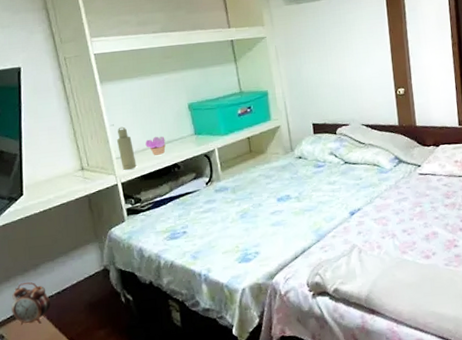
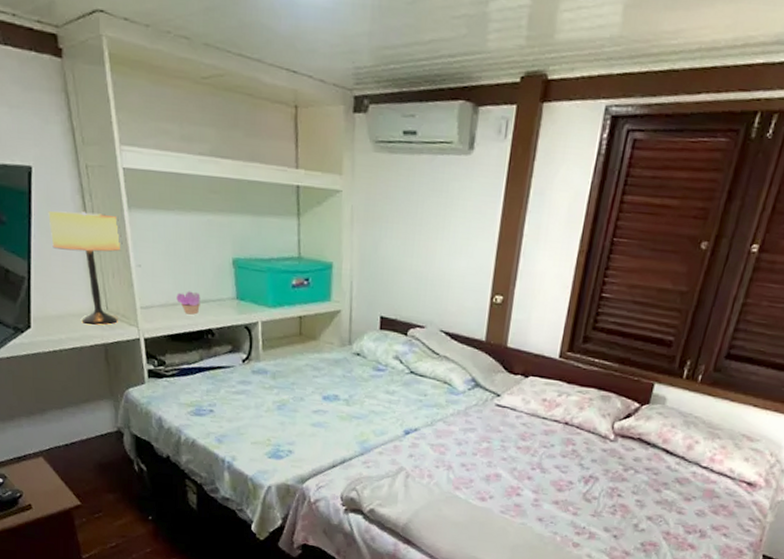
alarm clock: present [11,282,50,326] -> none [15,426,57,473]
table lamp: none [35,91,99,182] -> present [48,210,123,325]
bottle: present [117,126,137,171] -> none [143,270,164,326]

